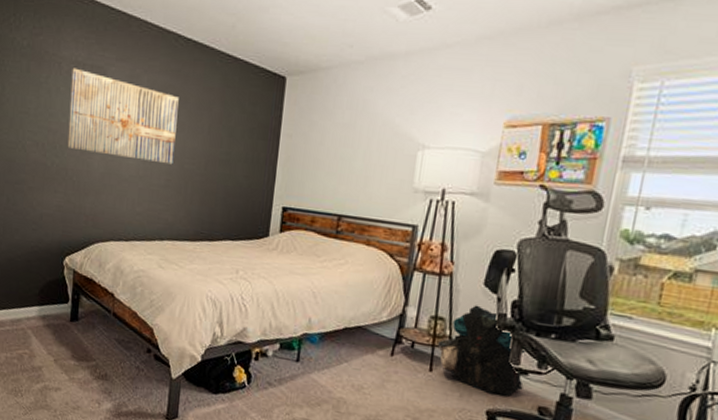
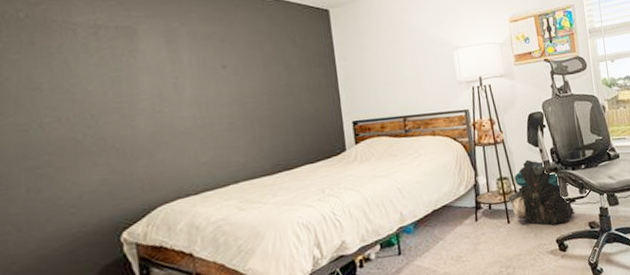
wall art: present [67,67,179,165] -> none [91,32,234,116]

